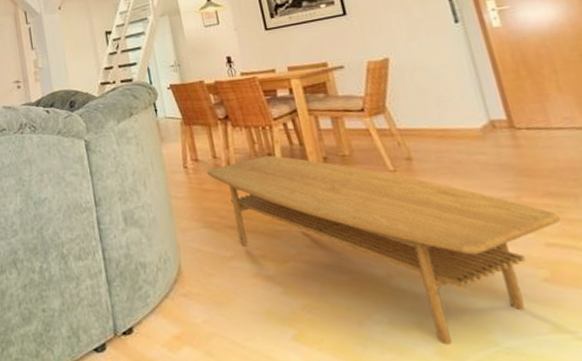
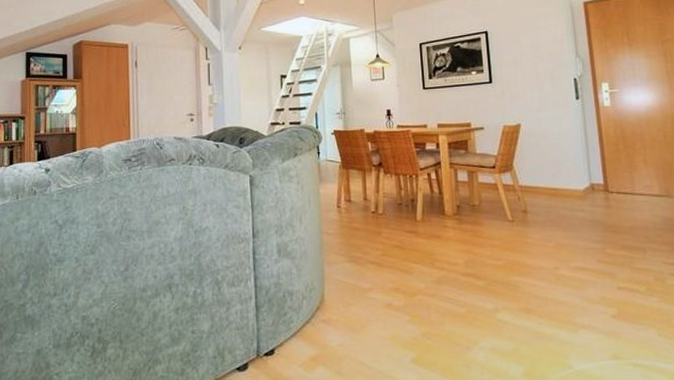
coffee table: present [206,155,560,345] -> none [357,200,630,368]

